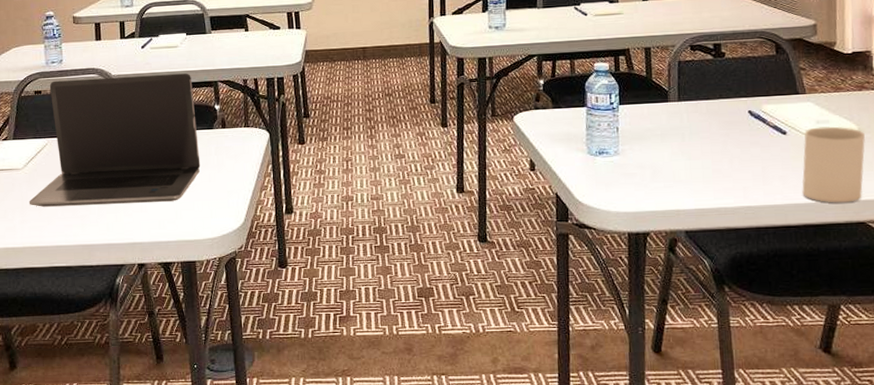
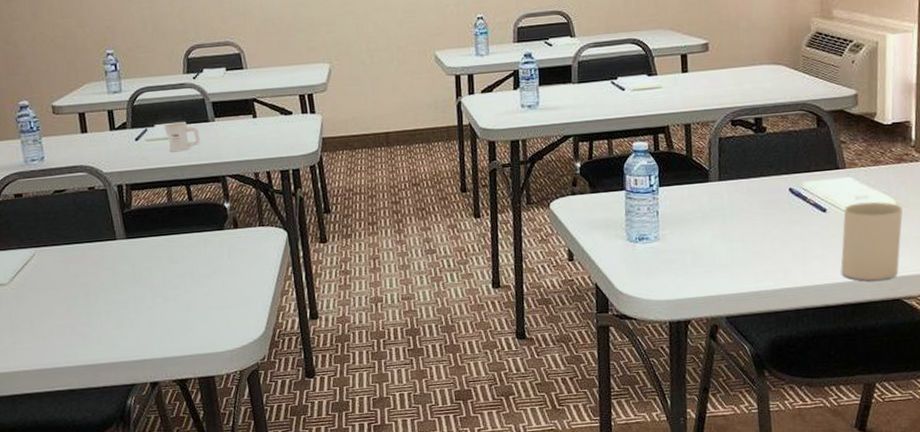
laptop computer: present [28,73,201,207] -> none [19,167,213,326]
mug: none [167,33,198,59] -> present [163,122,201,153]

